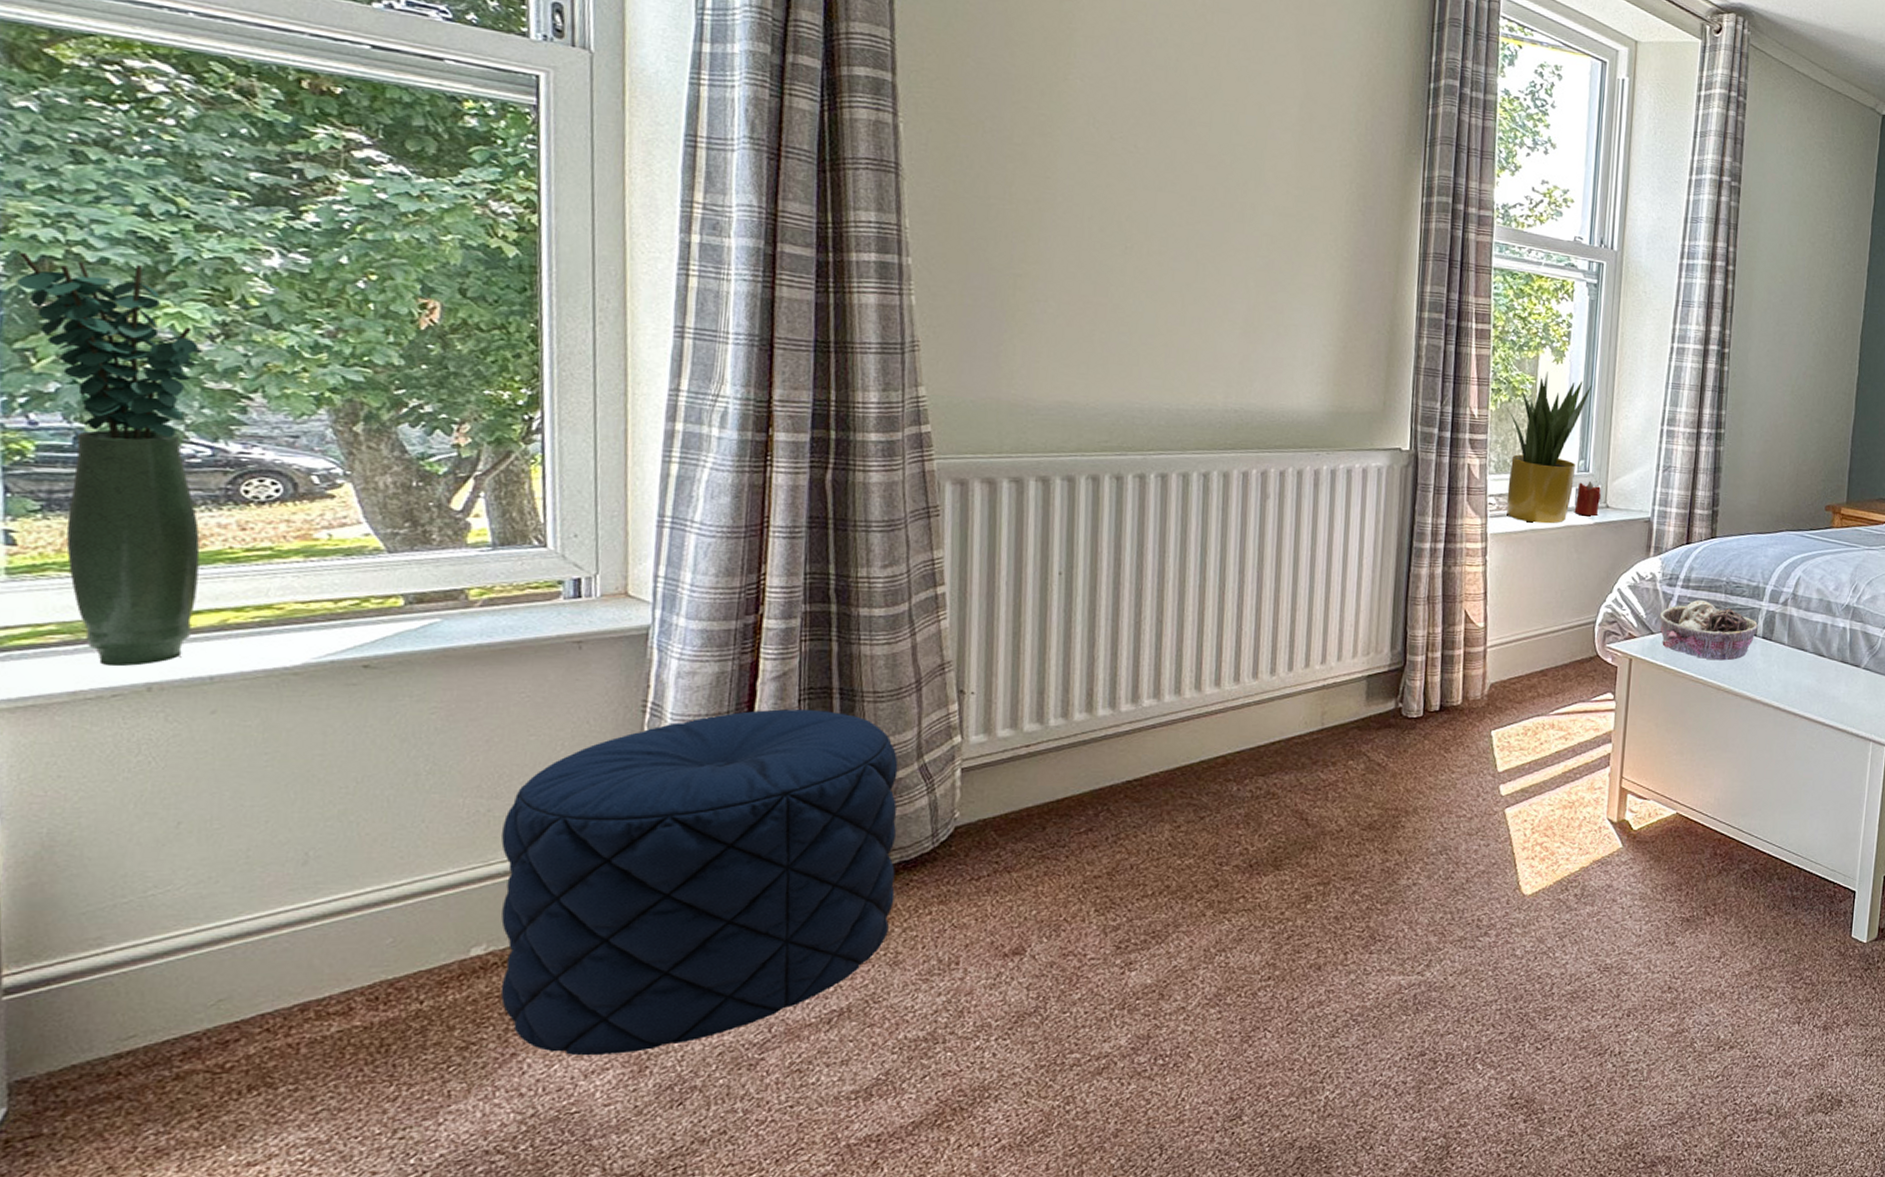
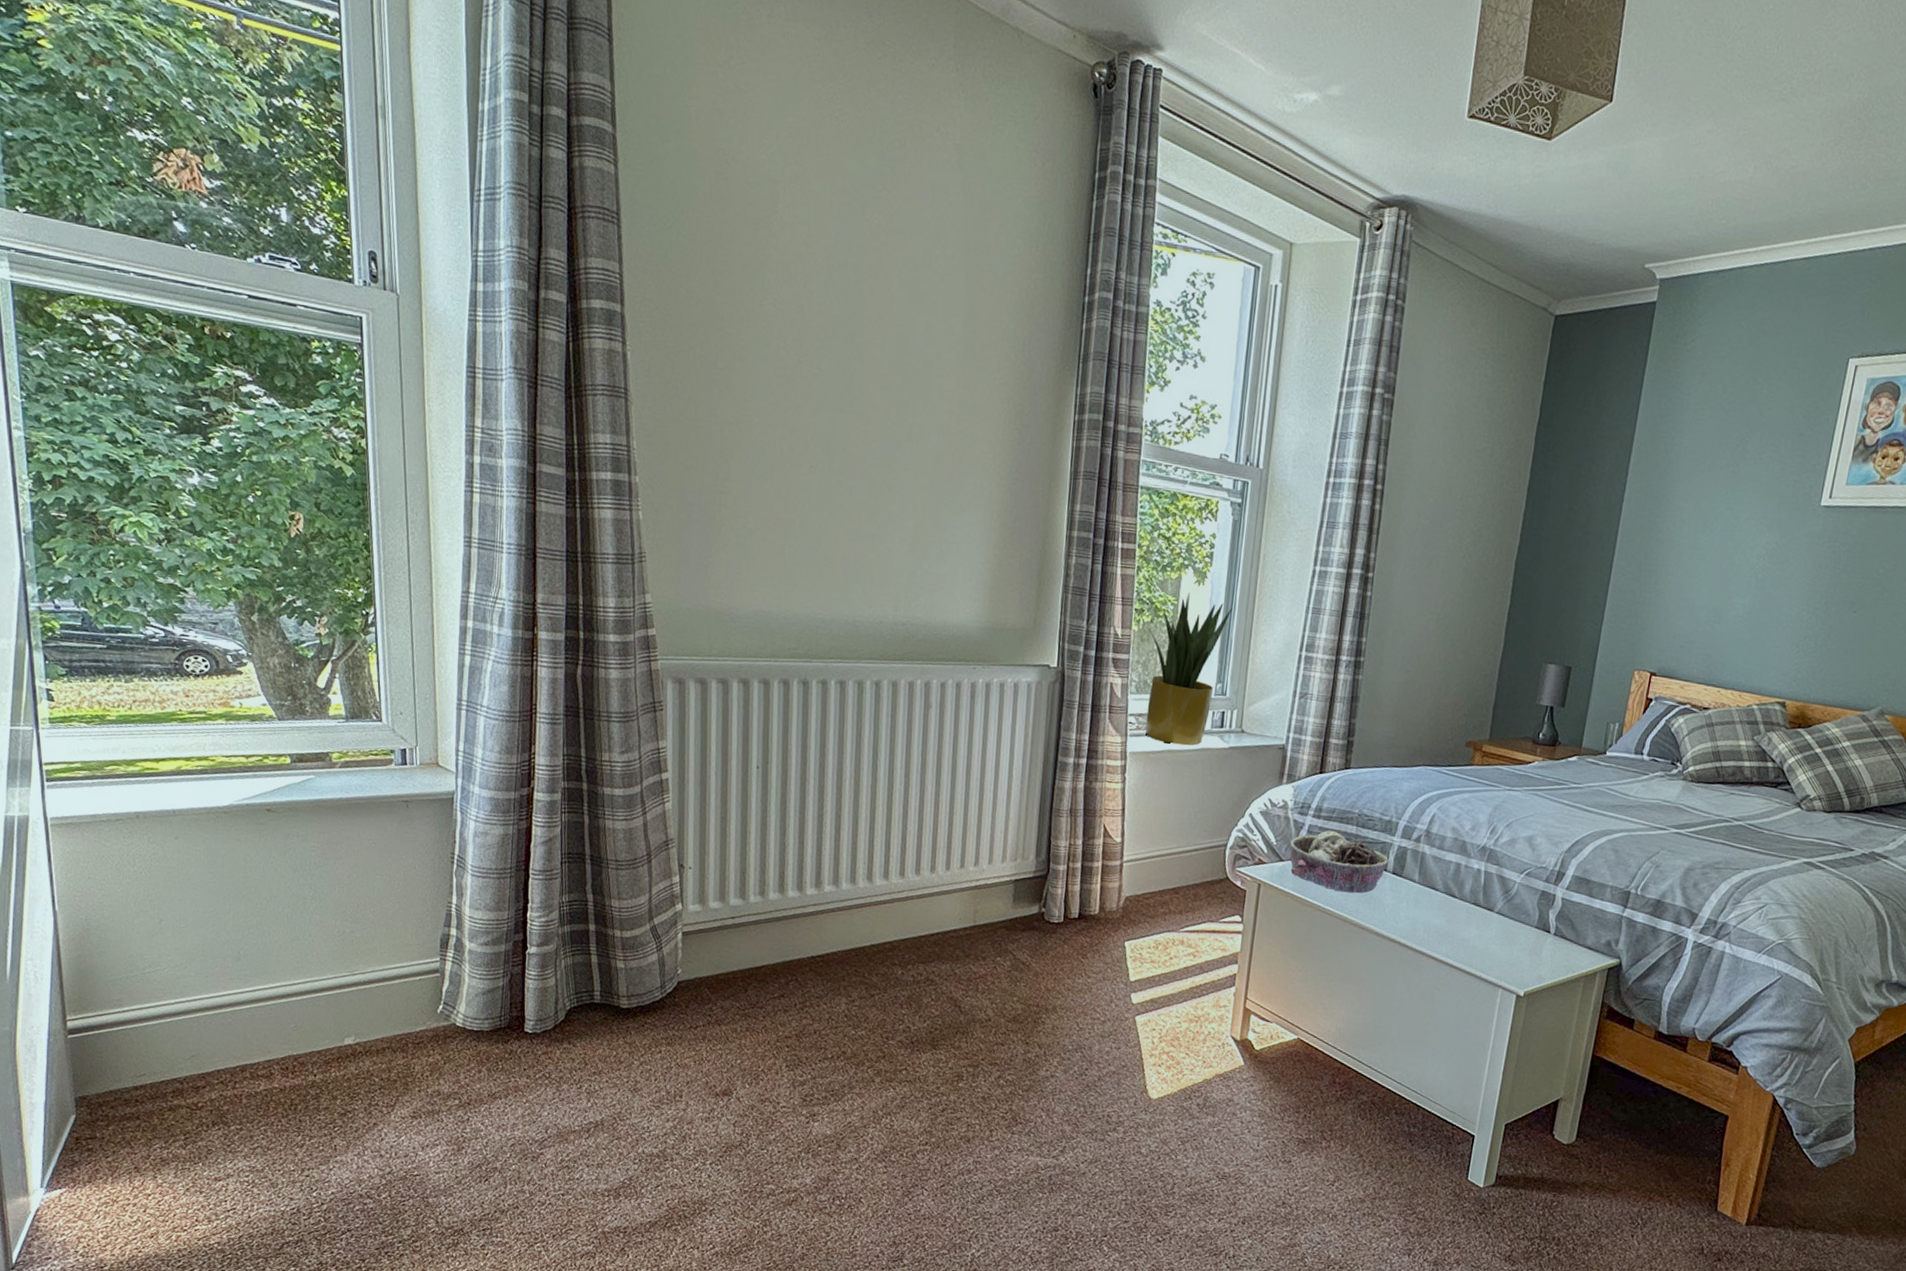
vase: present [16,252,202,666] -> none [41,472,162,798]
pouf: present [500,709,899,1056] -> none [361,868,635,1135]
candle: present [1574,482,1602,517] -> none [1210,705,1238,741]

